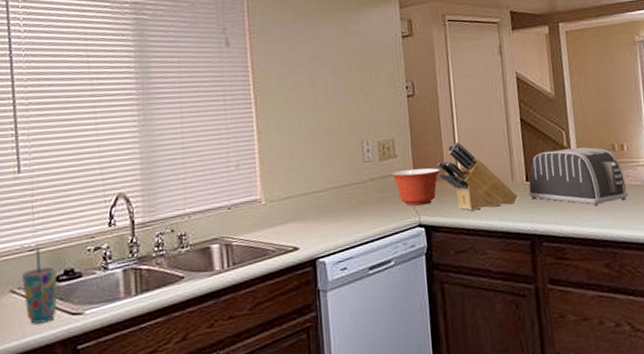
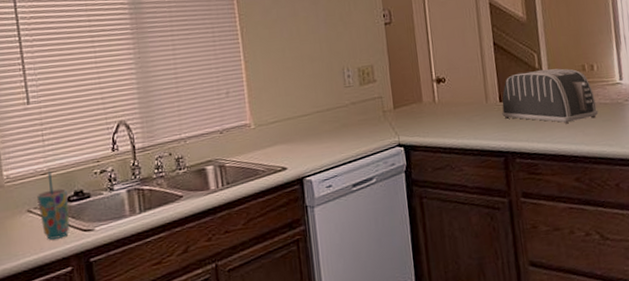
mixing bowl: present [391,168,440,206] -> none [371,91,418,127]
knife block: present [437,142,518,211] -> none [414,66,492,131]

